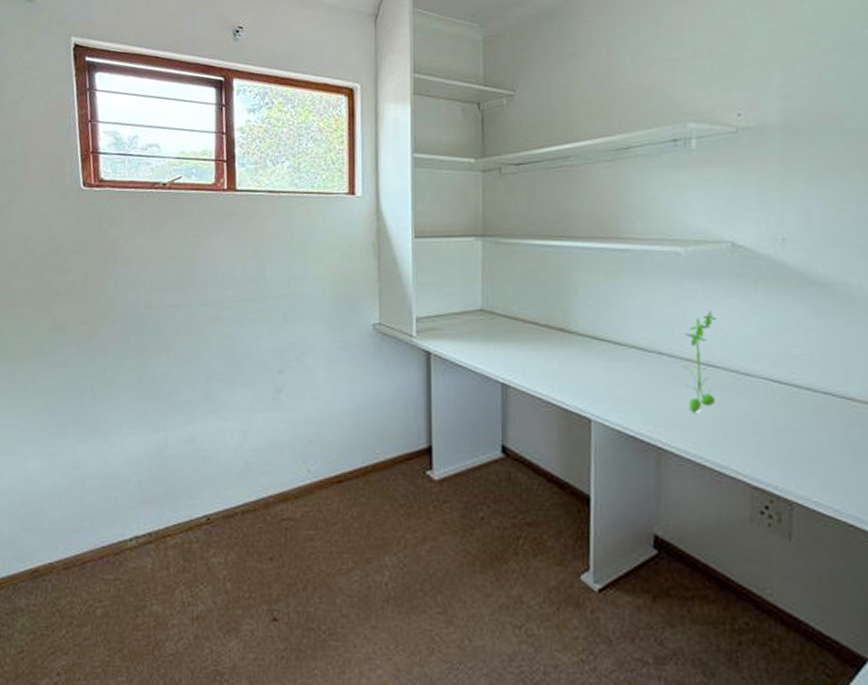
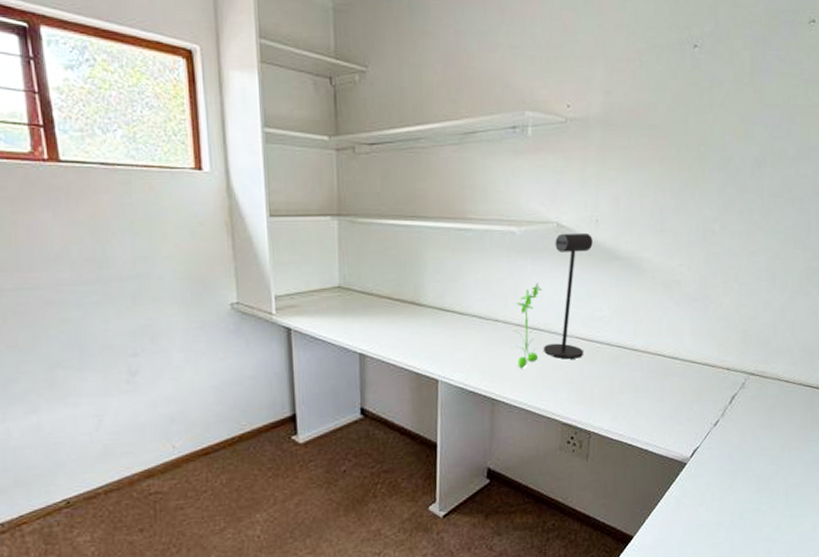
desk lamp: none [722,254,780,405] -> present [544,234,593,359]

